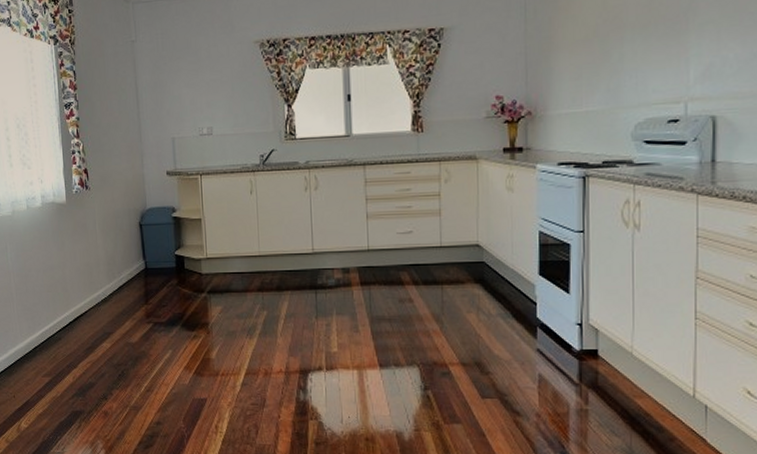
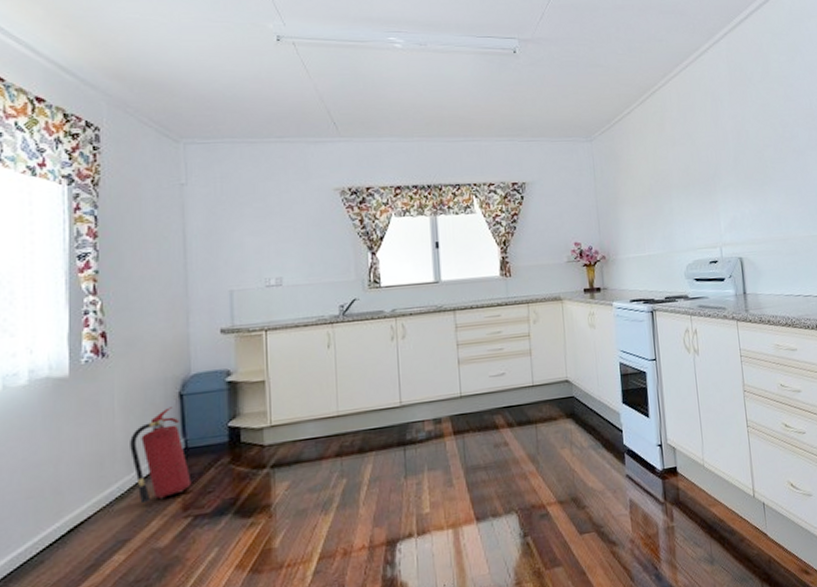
fire extinguisher: none [108,234,151,308] -> present [130,407,192,504]

